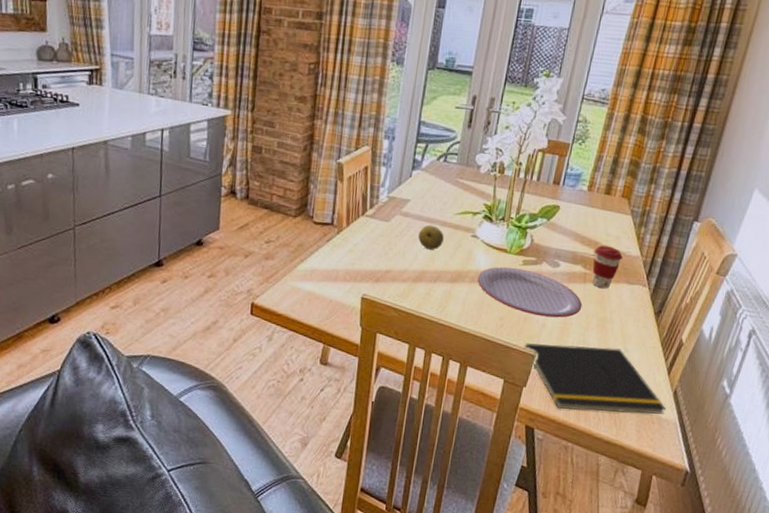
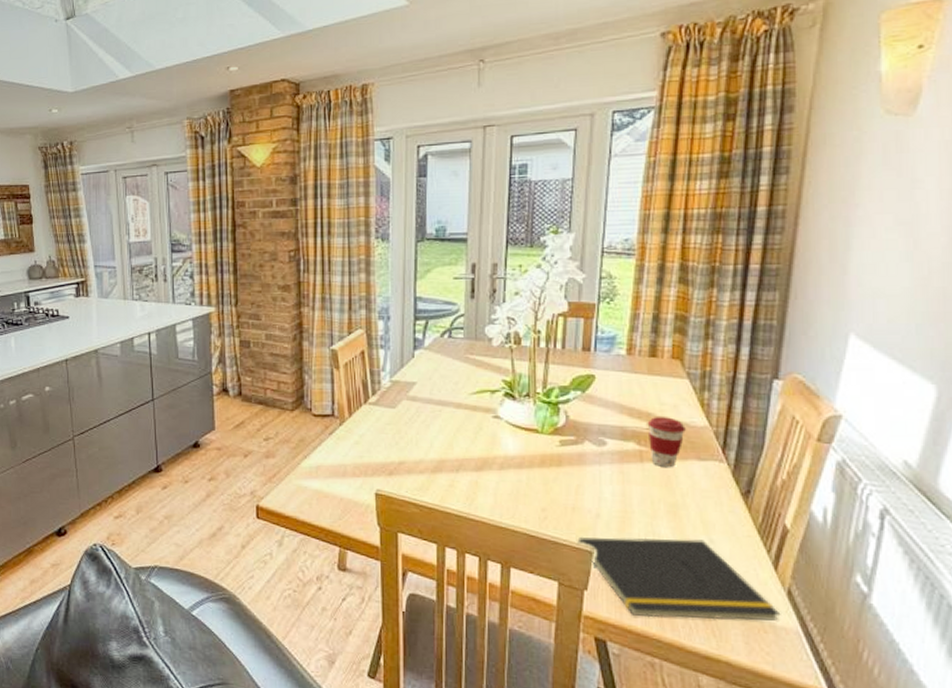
fruit: present [418,224,444,250] -> none [431,408,461,436]
plate: present [477,266,583,318] -> none [507,449,644,506]

